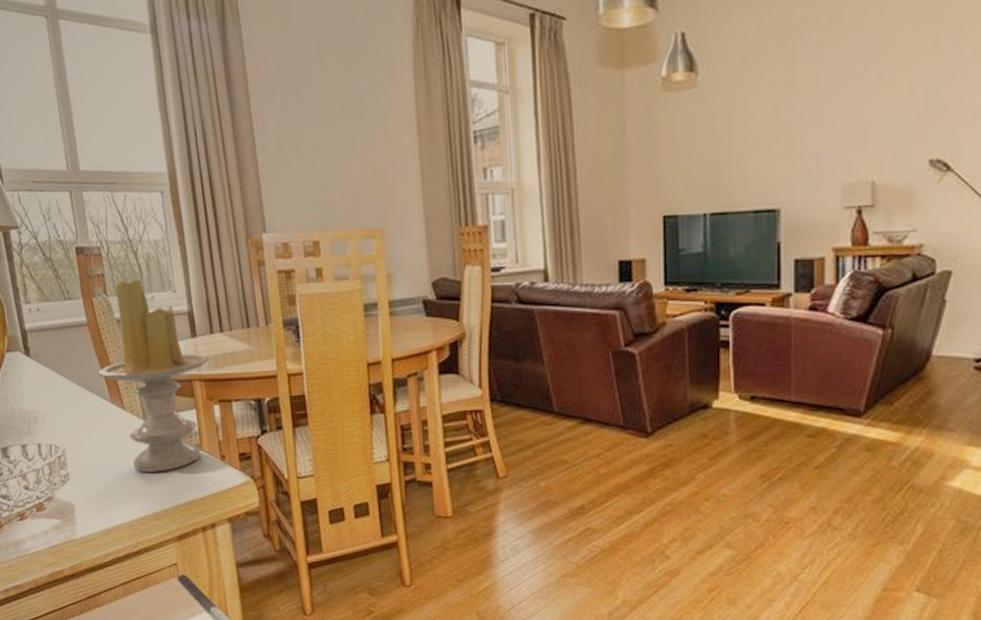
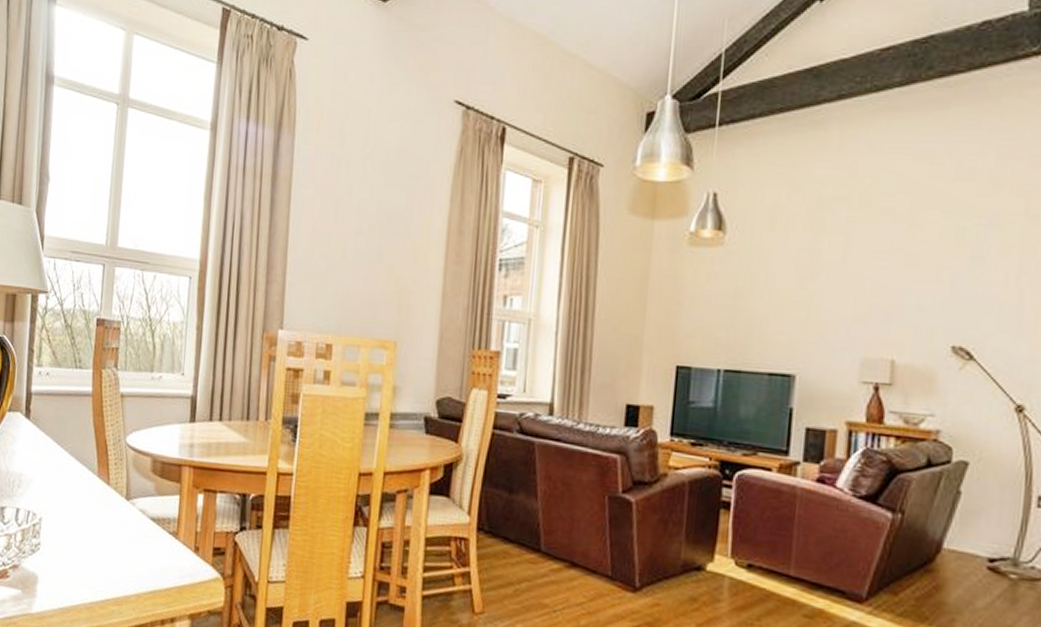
candle: present [97,279,209,472] -> none [91,355,203,555]

